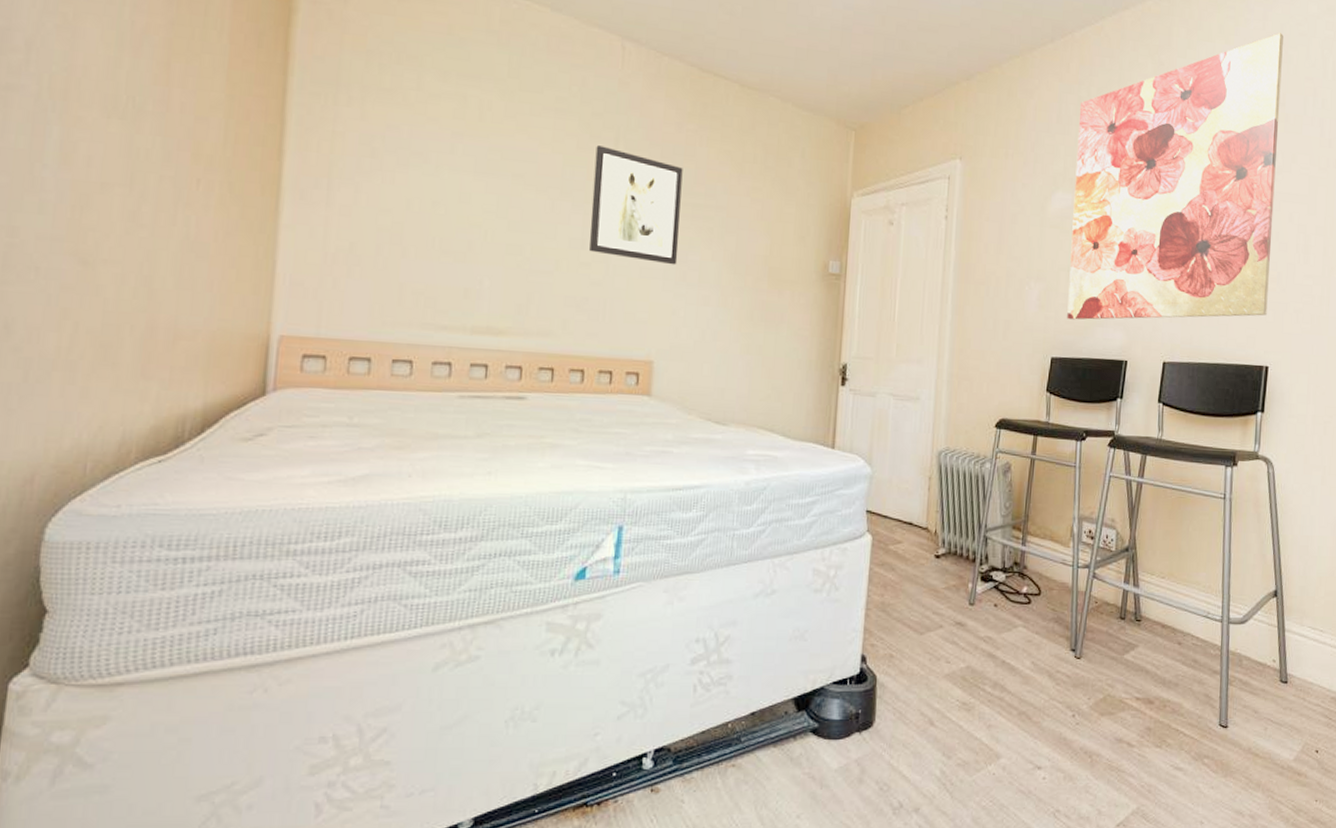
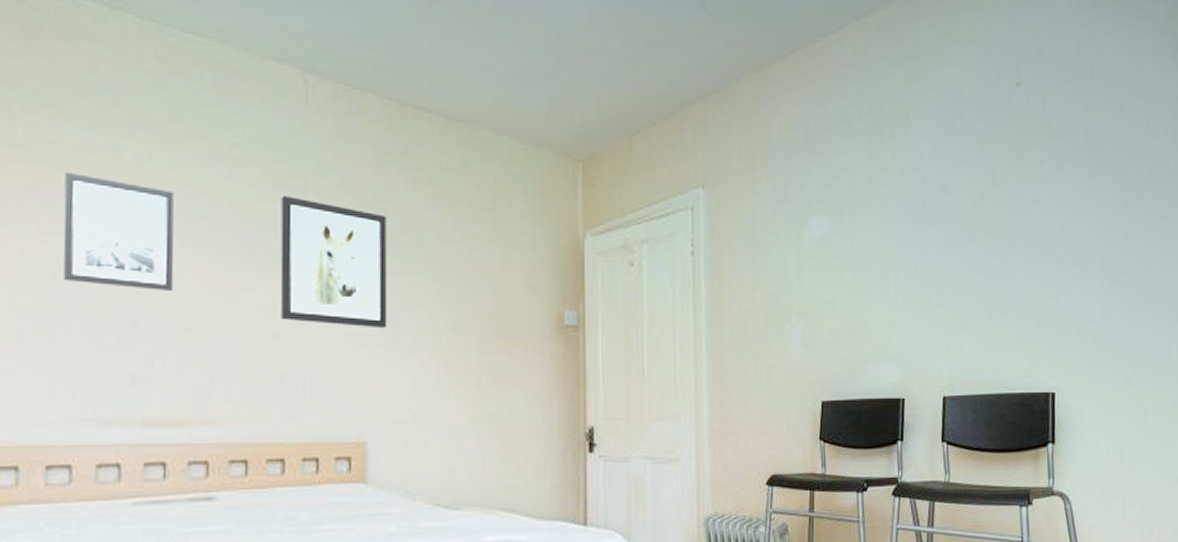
wall art: none [415,114,508,221] -> present [63,171,174,291]
wall art: present [1067,32,1283,320] -> none [828,32,1048,358]

